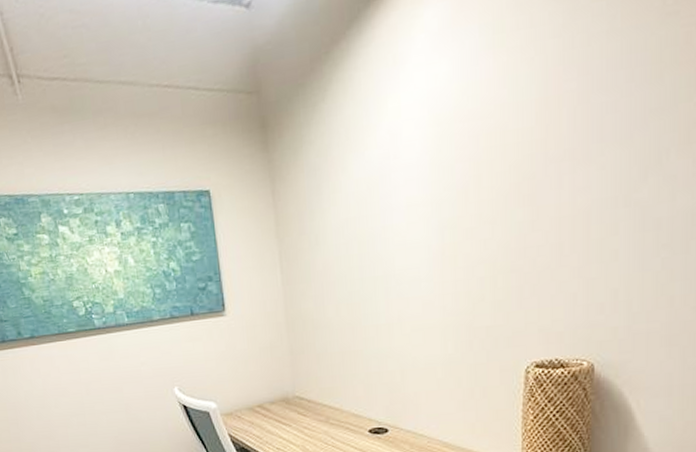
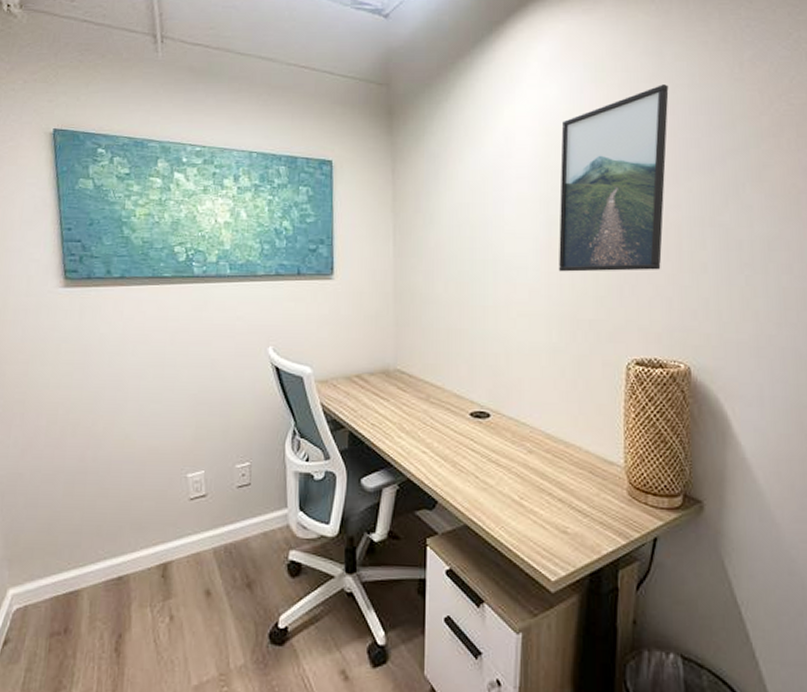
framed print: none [453,36,582,280] -> present [559,85,669,272]

